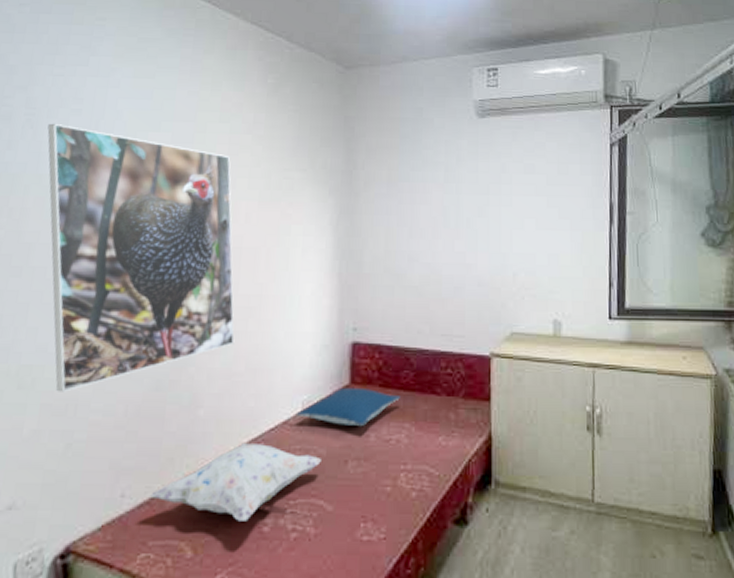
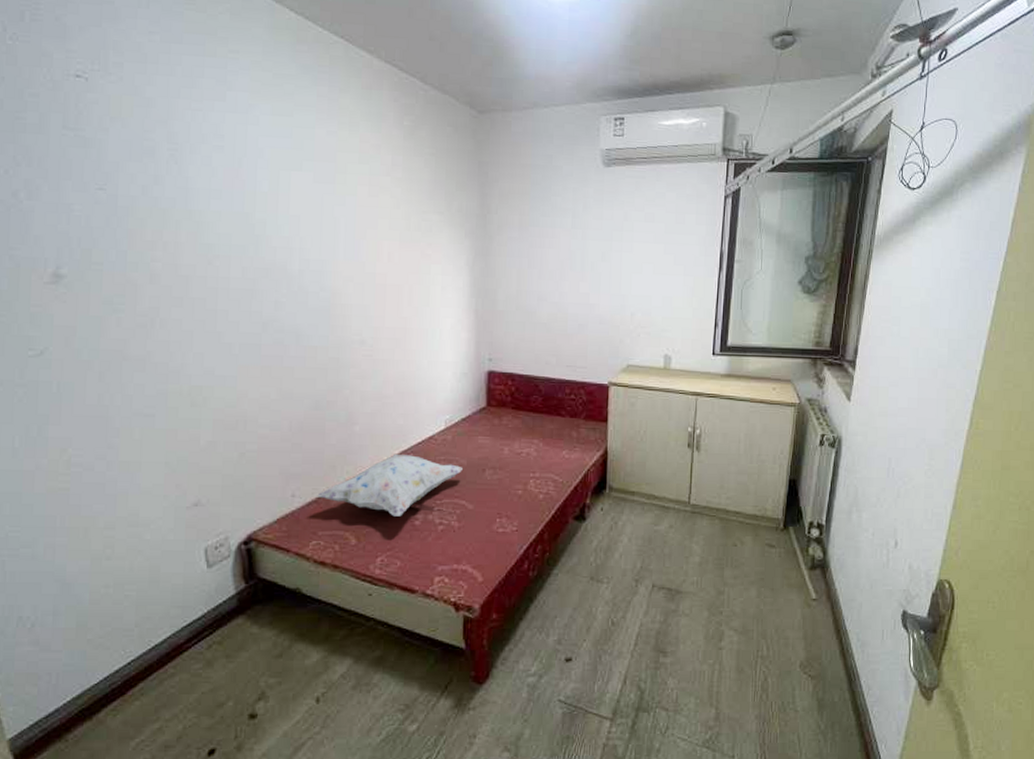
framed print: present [47,123,235,392] -> none [192,159,383,410]
pillow: present [295,387,400,426] -> none [439,409,530,441]

